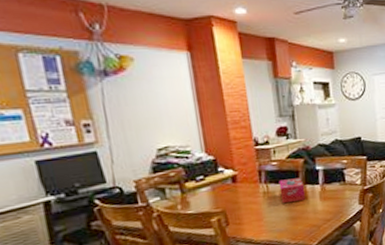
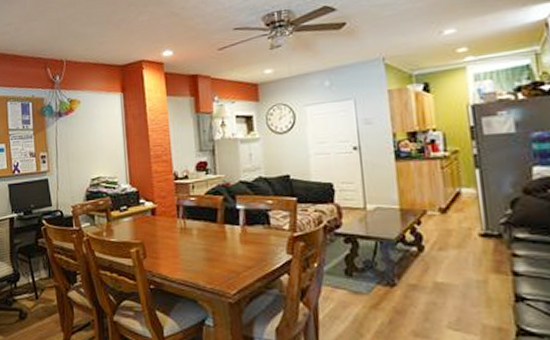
tissue box: present [278,177,306,203] -> none [196,216,225,241]

